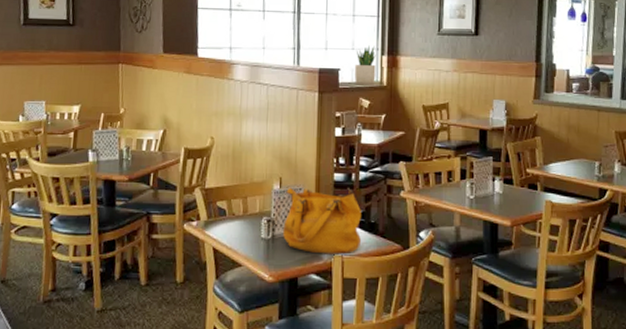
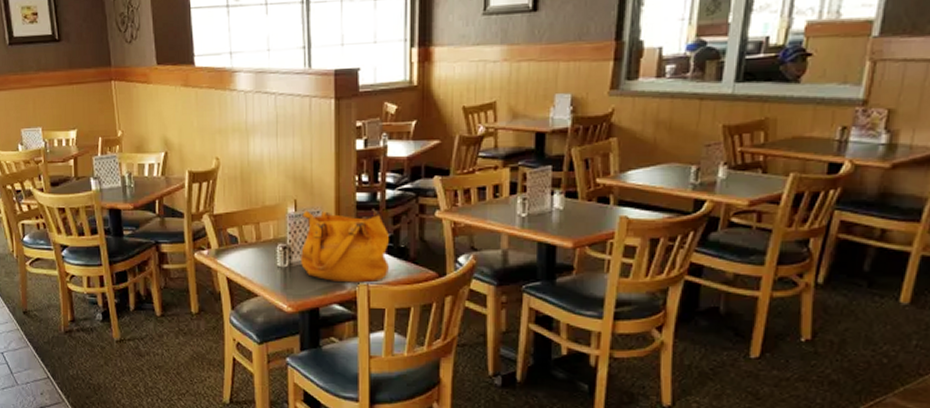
planter: present [355,45,376,86] -> none [378,35,404,87]

